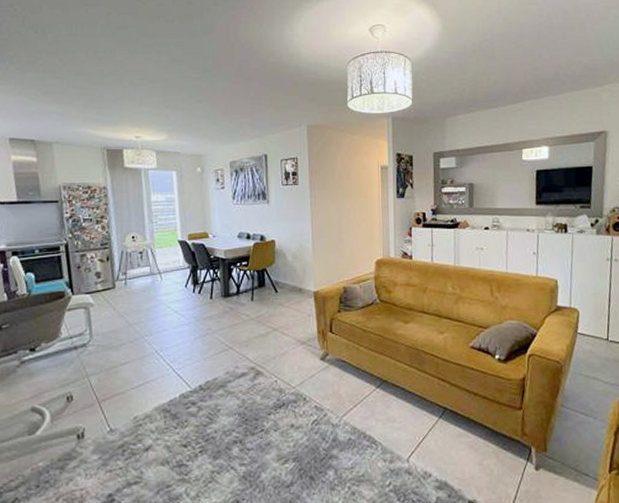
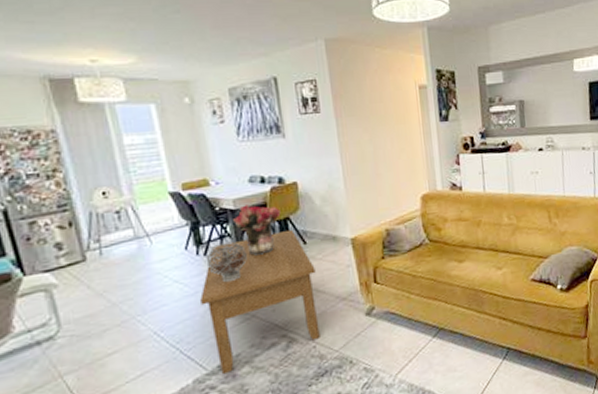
coffee table: none [192,279,283,394] -> present [200,229,320,375]
decorative sphere: none [199,284,230,318] -> present [206,241,247,283]
bouquet: none [223,256,260,298] -> present [233,205,281,256]

